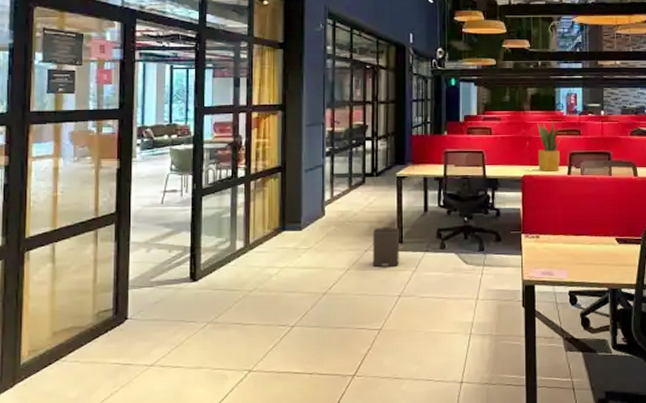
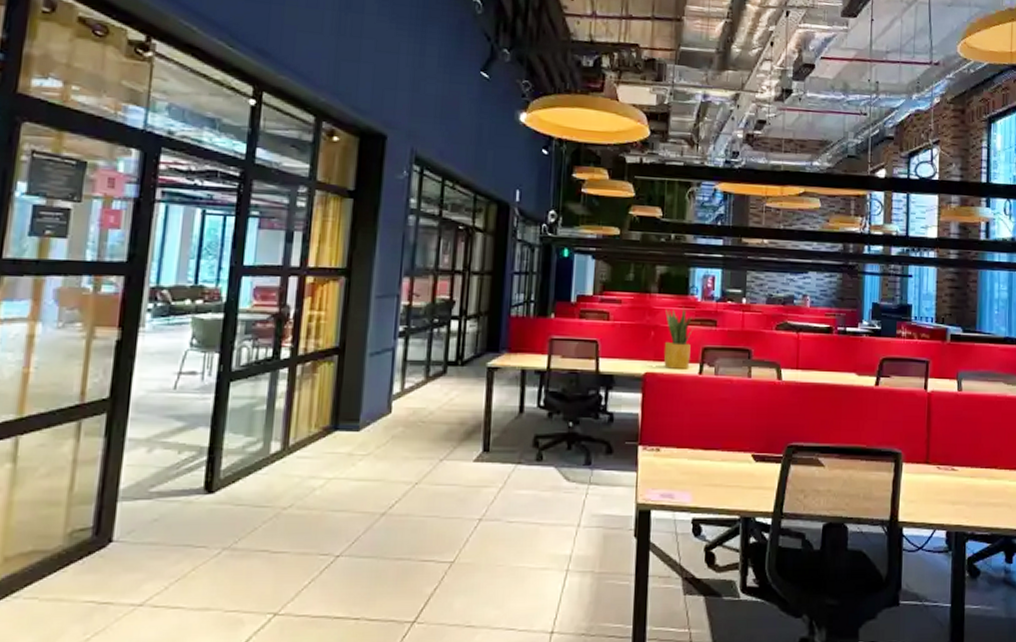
pedal bin: present [372,226,399,268] -> none [448,430,486,483]

